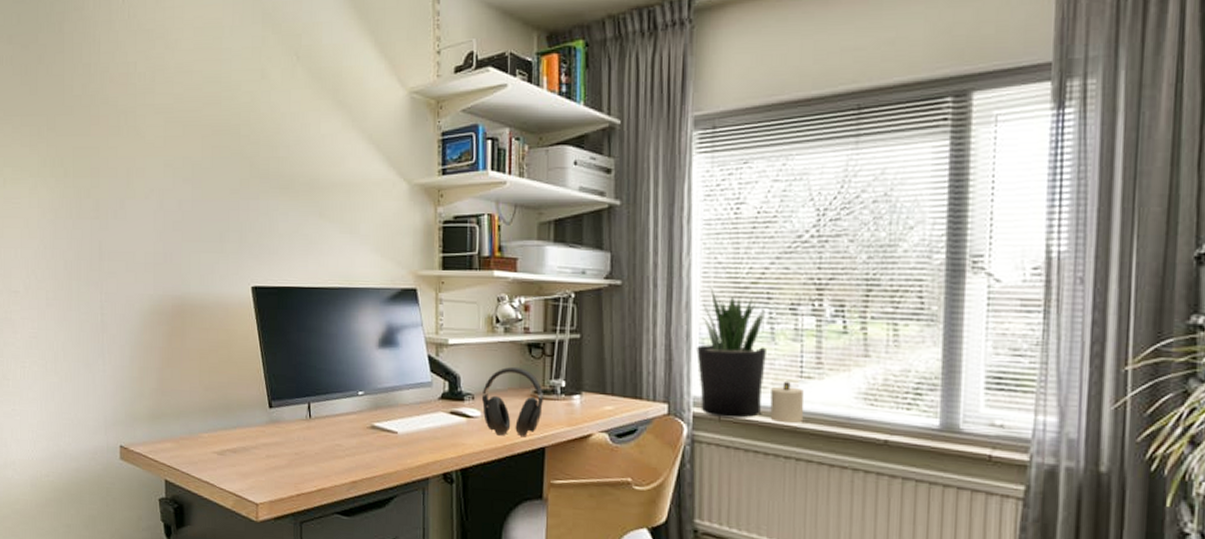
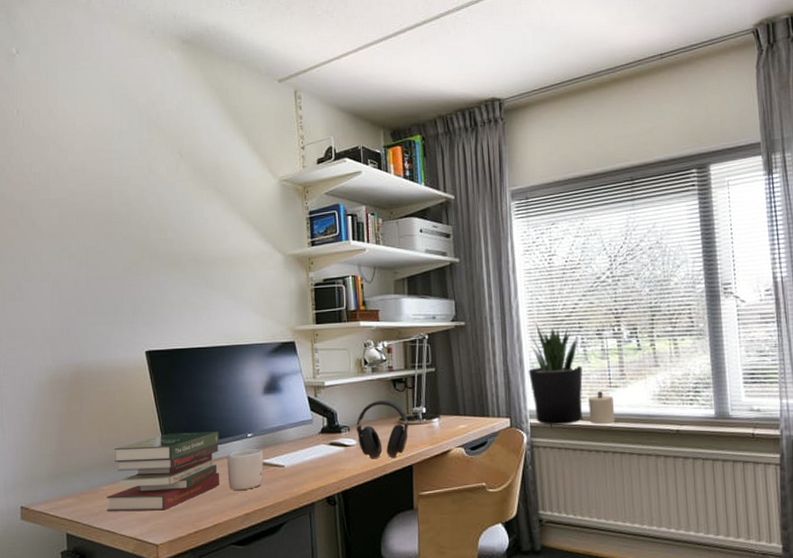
books: none [206,382,327,467] -> present [107,431,220,512]
mug: none [334,409,375,455] -> present [227,449,264,491]

